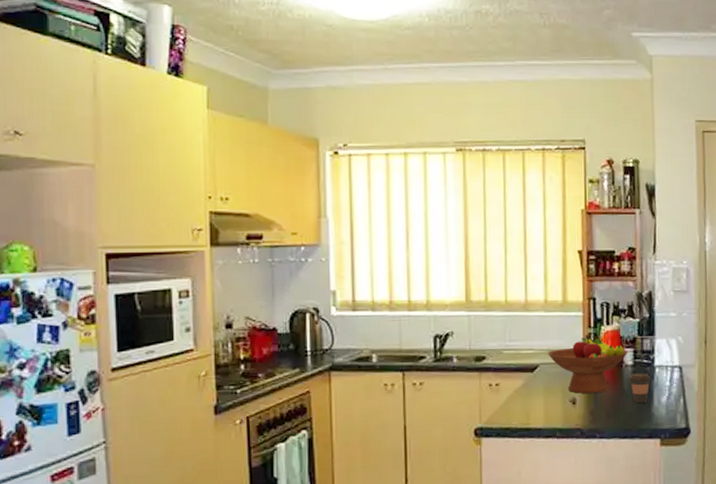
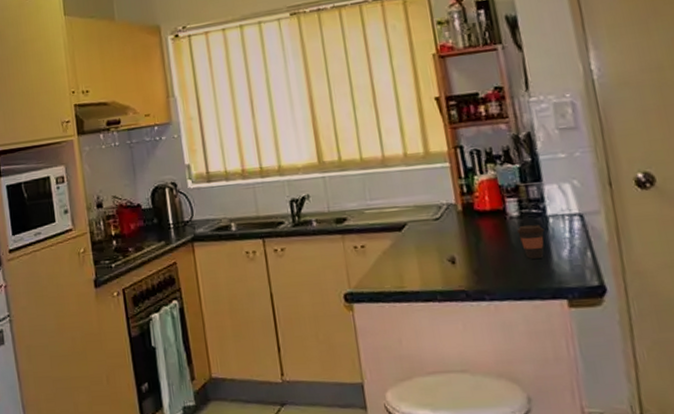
fruit bowl: present [547,334,628,394] -> none [414,186,511,252]

